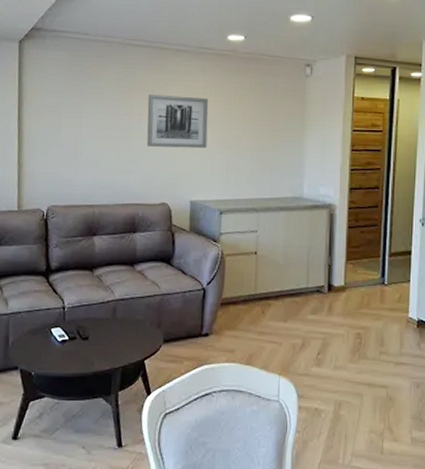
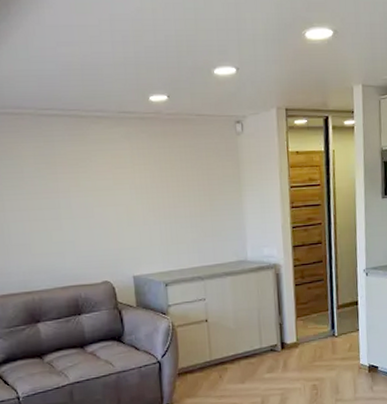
wall art: present [146,95,209,149] -> none [72,166,143,224]

